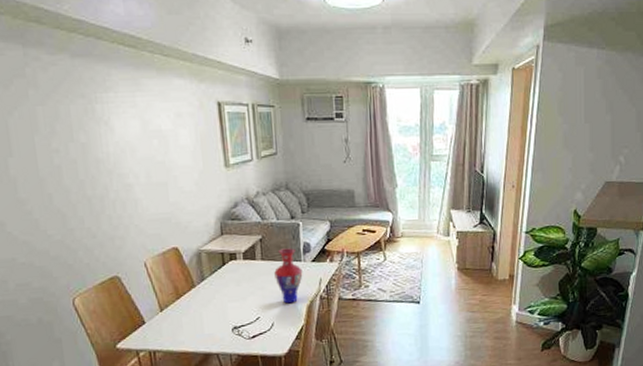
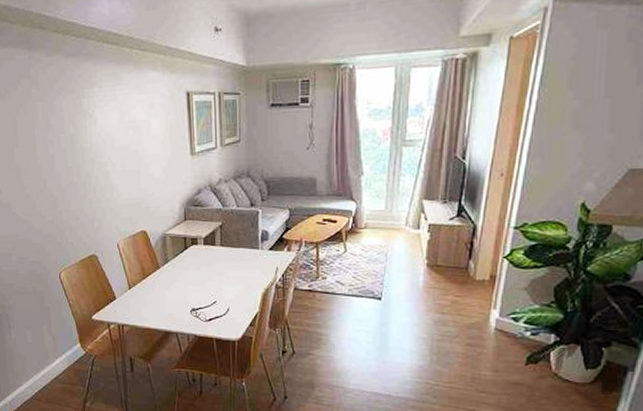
vase: present [274,248,303,304] -> none [232,235,260,290]

